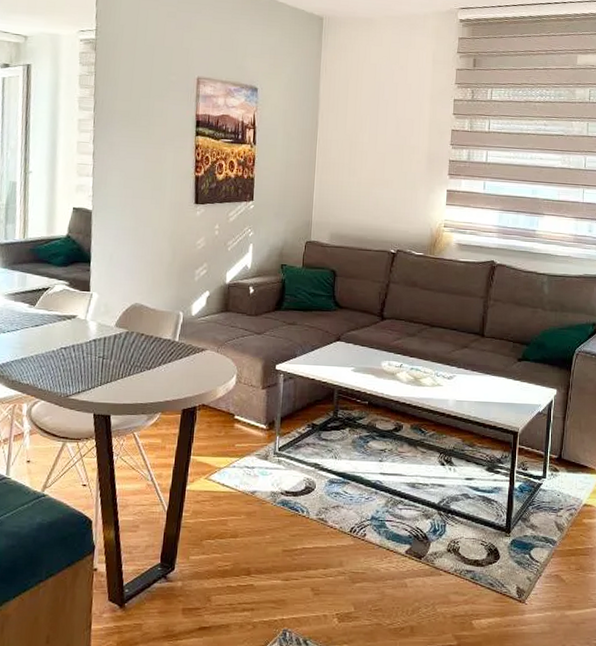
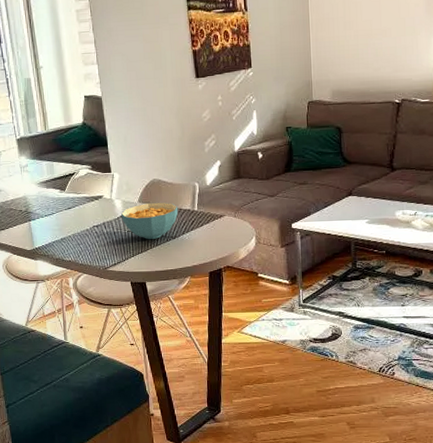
cereal bowl: none [94,328,158,368] -> present [121,202,179,239]

